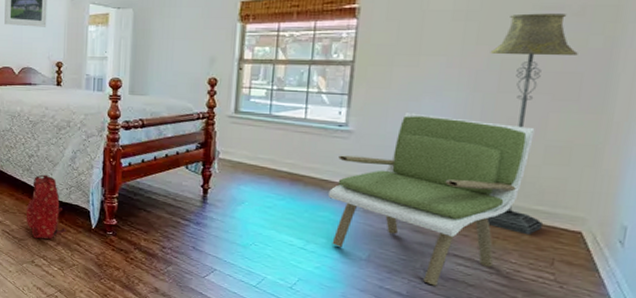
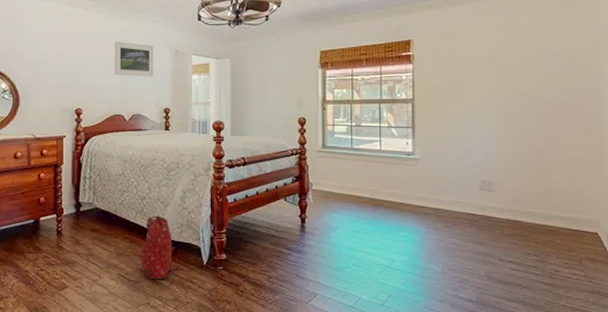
armchair: present [327,113,535,286] -> none [404,141,553,290]
floor lamp: present [486,13,578,236] -> none [513,57,574,239]

